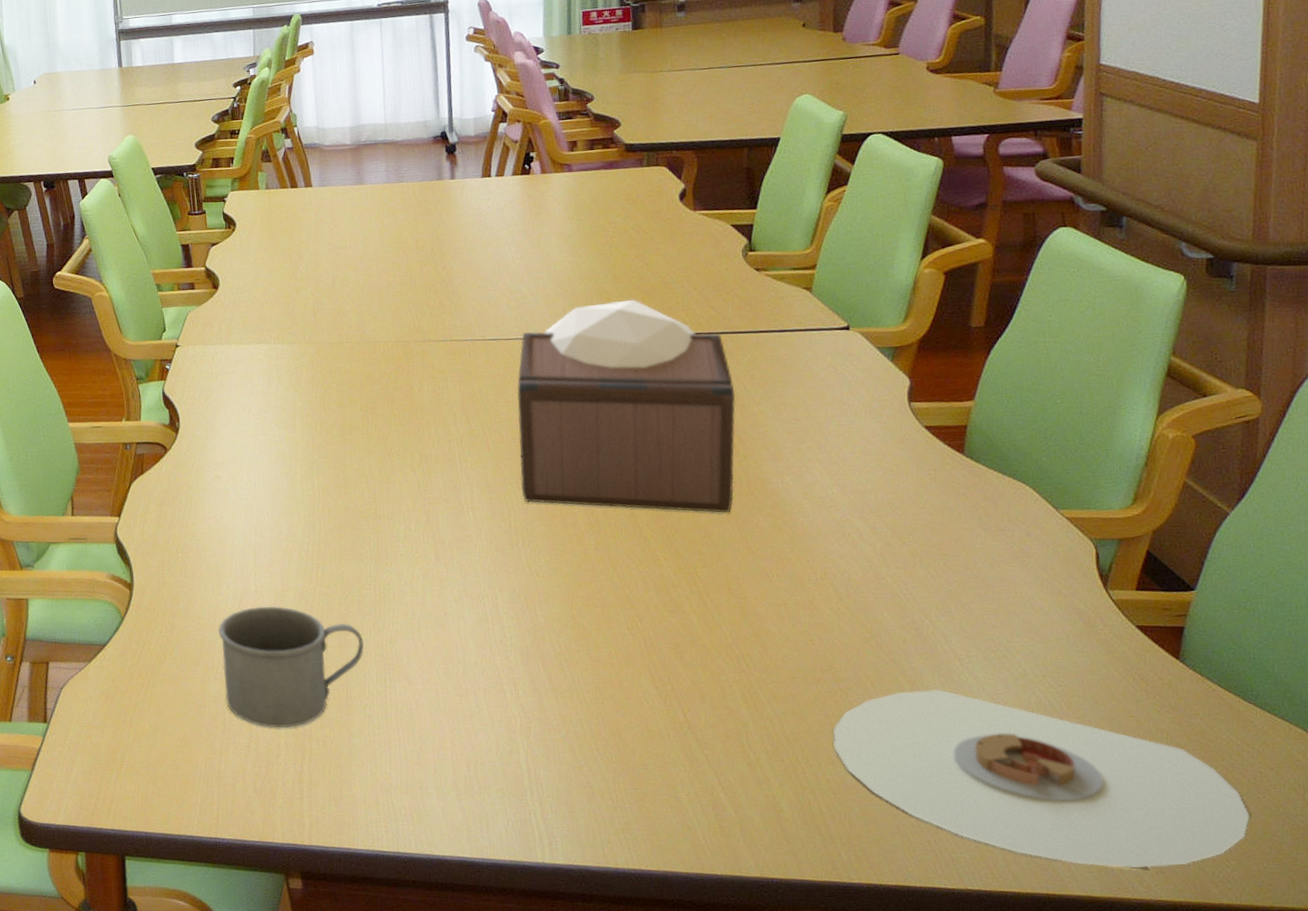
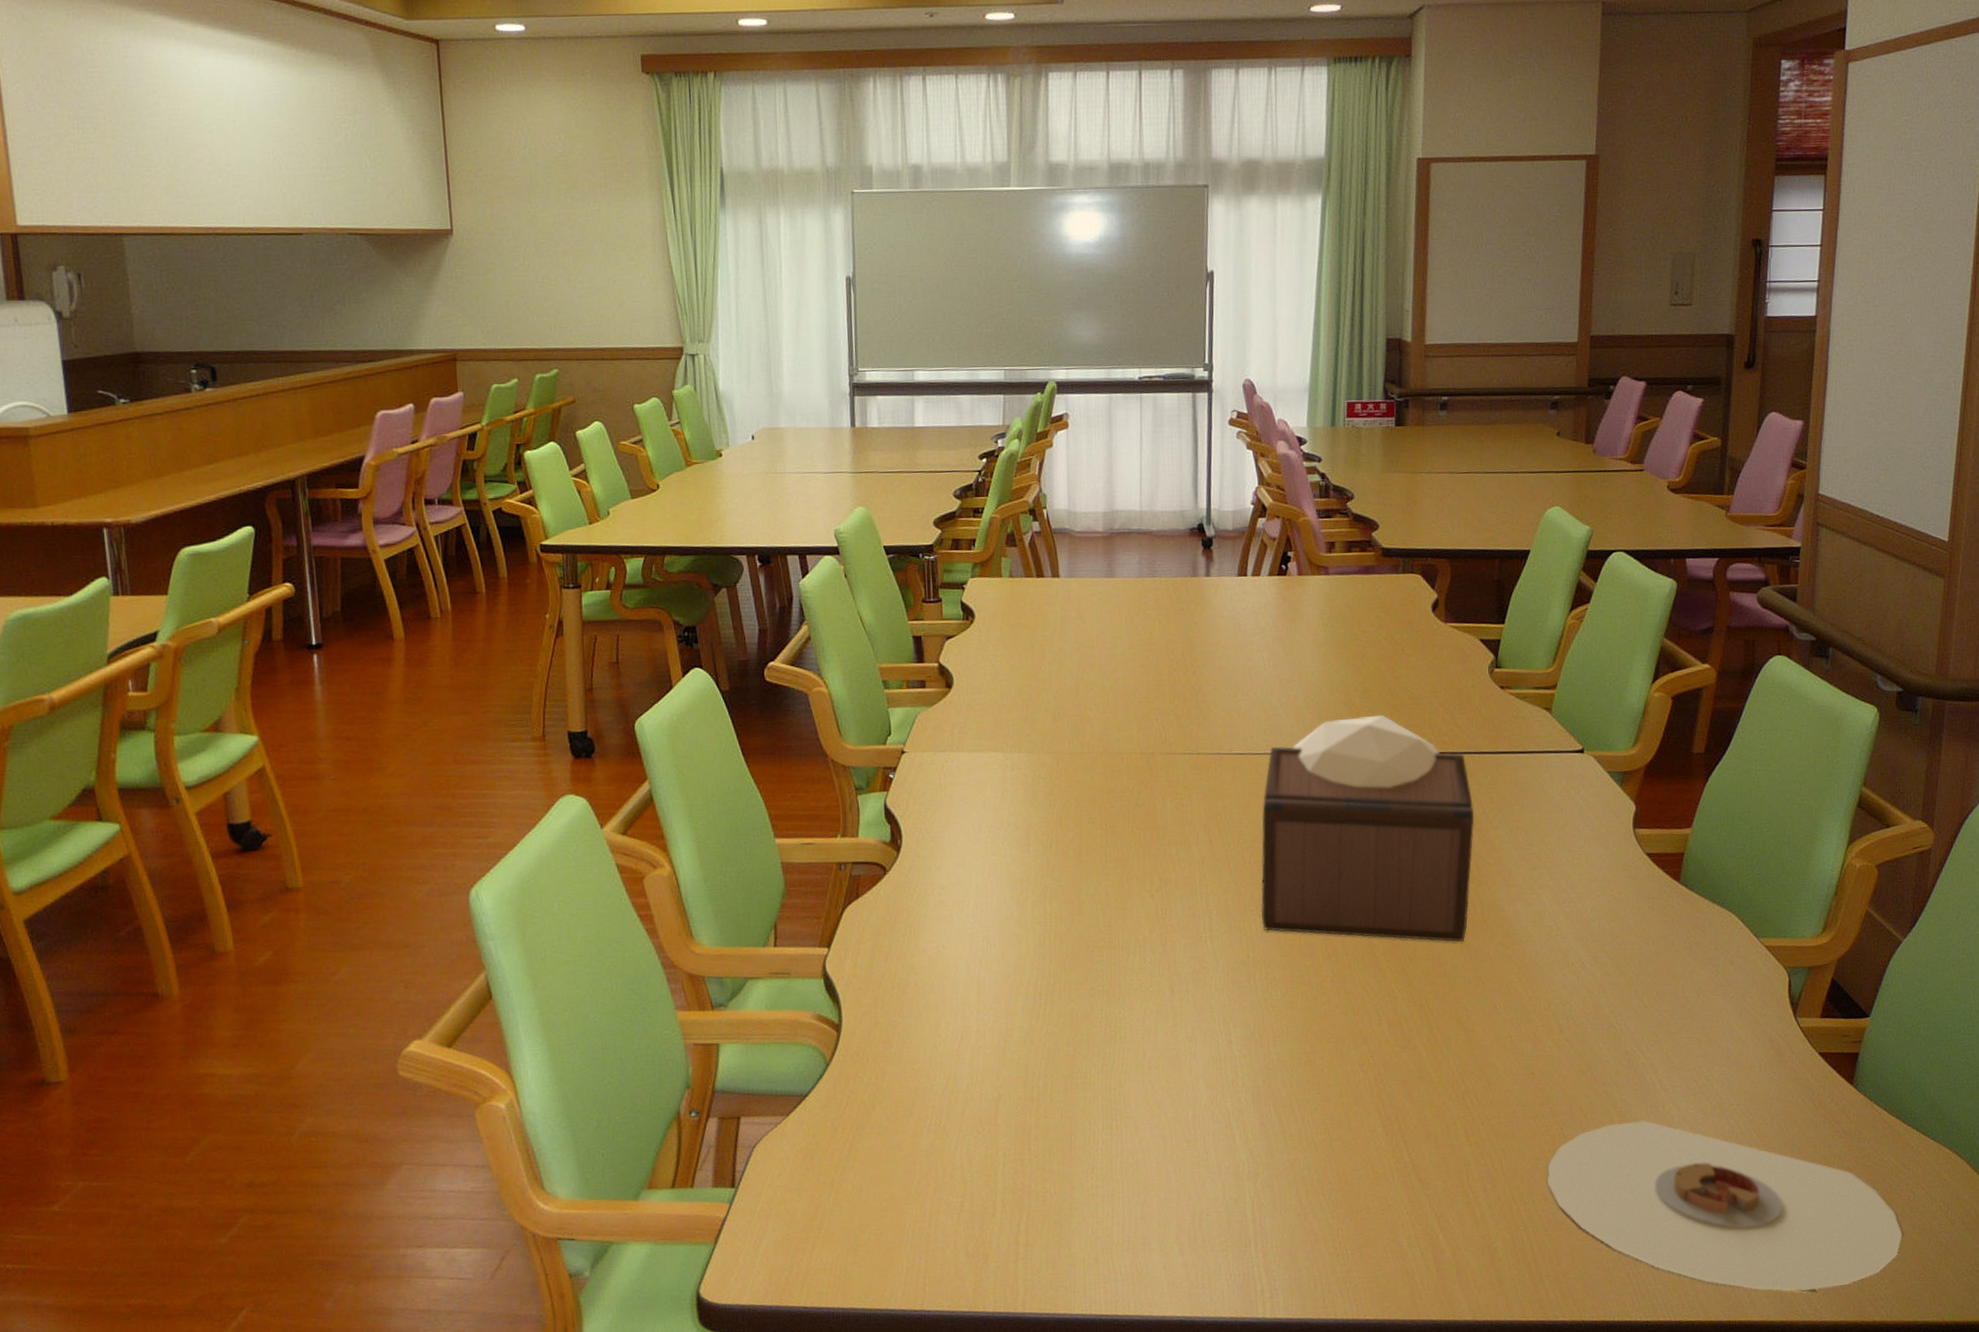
mug: present [218,606,364,728] -> none [934,1047,1091,1184]

